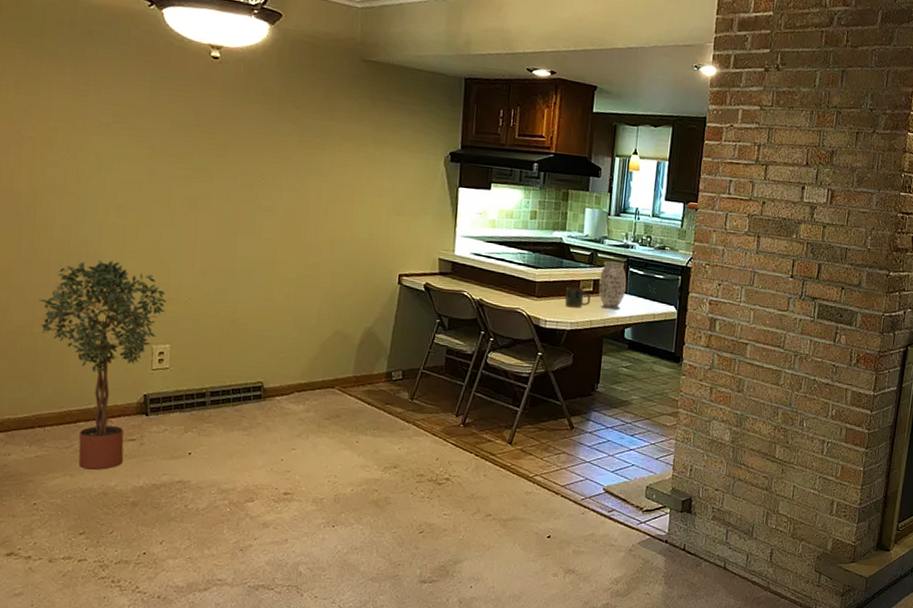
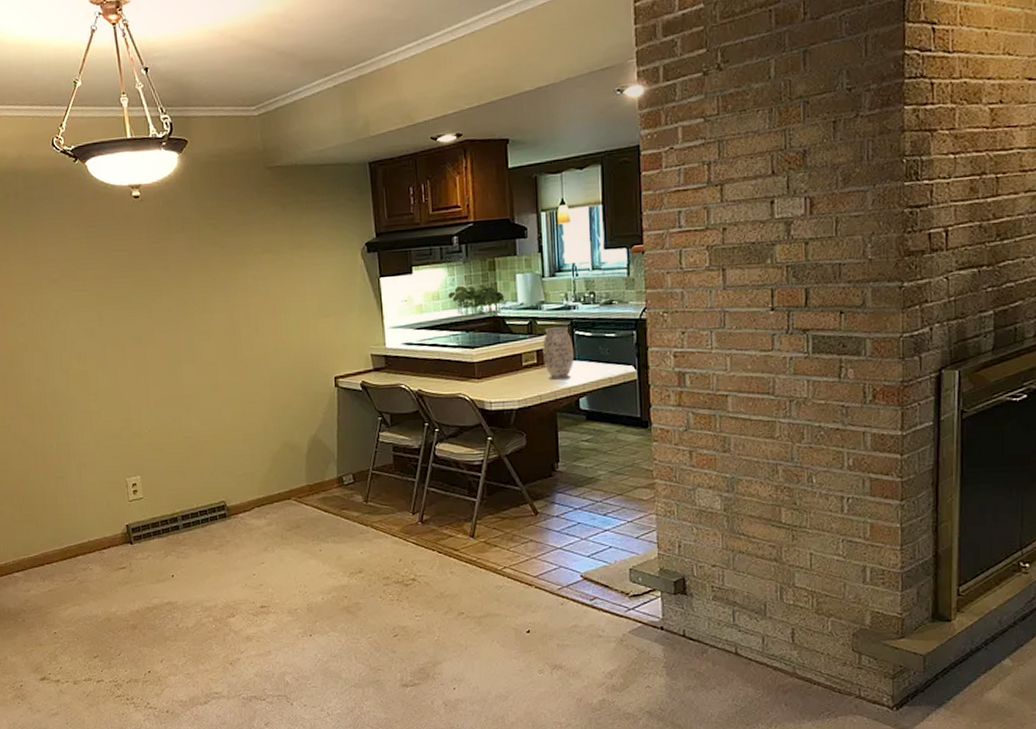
potted tree: present [38,260,167,470] -> none [29,405,131,598]
plant: none [520,209,575,241] -> present [447,284,508,316]
mug: present [564,287,591,309] -> none [507,362,537,386]

